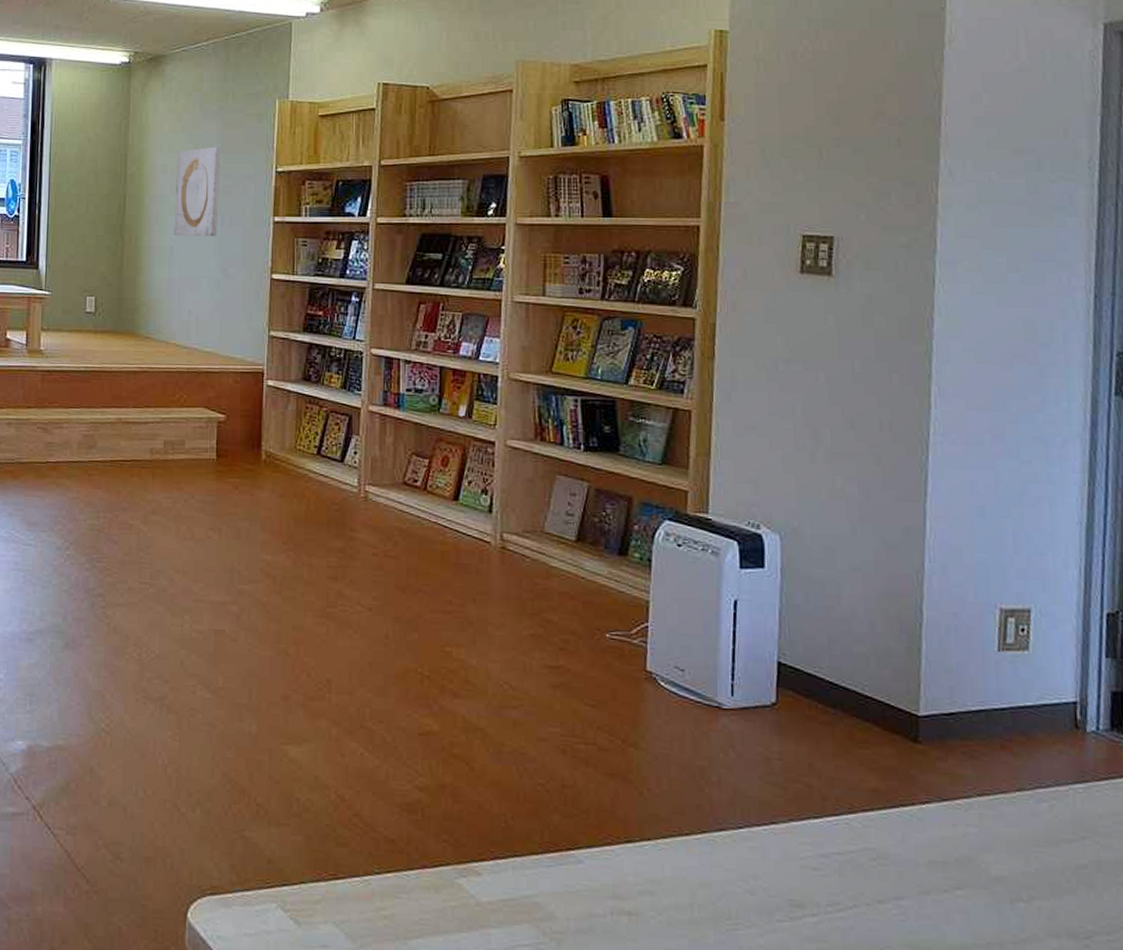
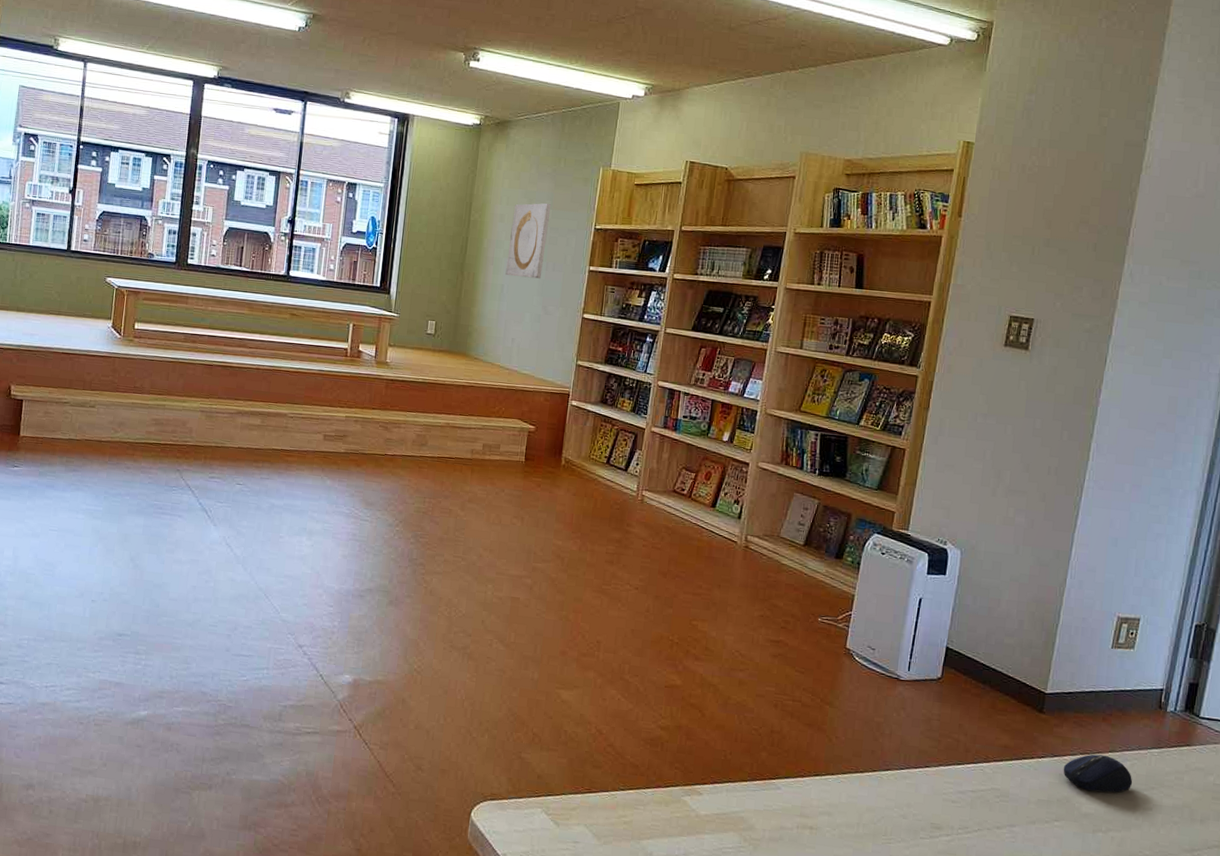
computer mouse: none [957,795,1055,847] -> present [1063,754,1133,793]

